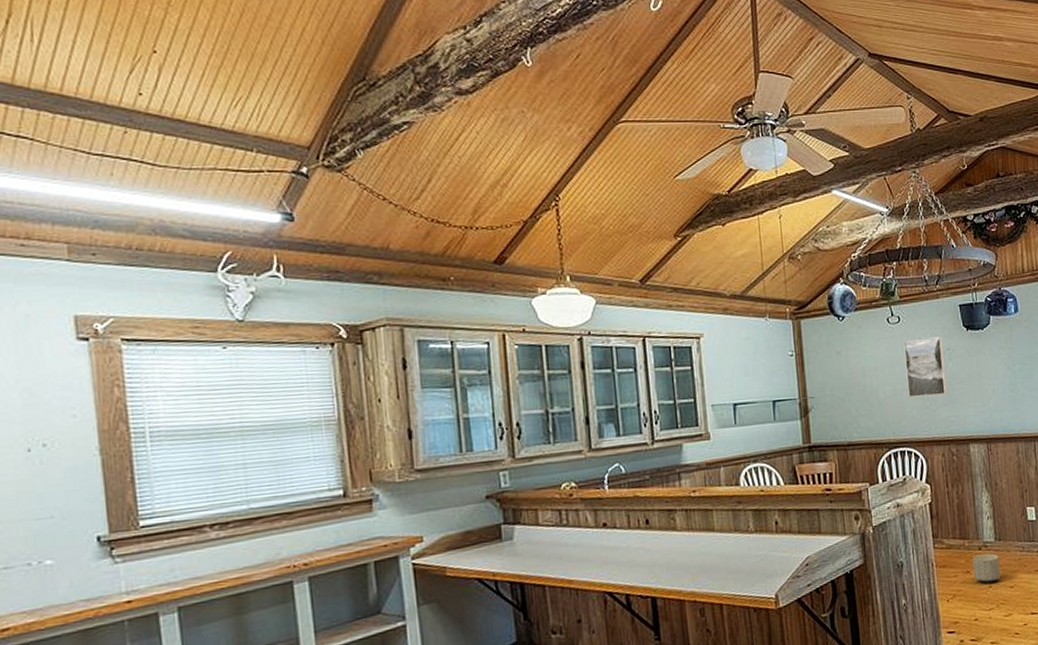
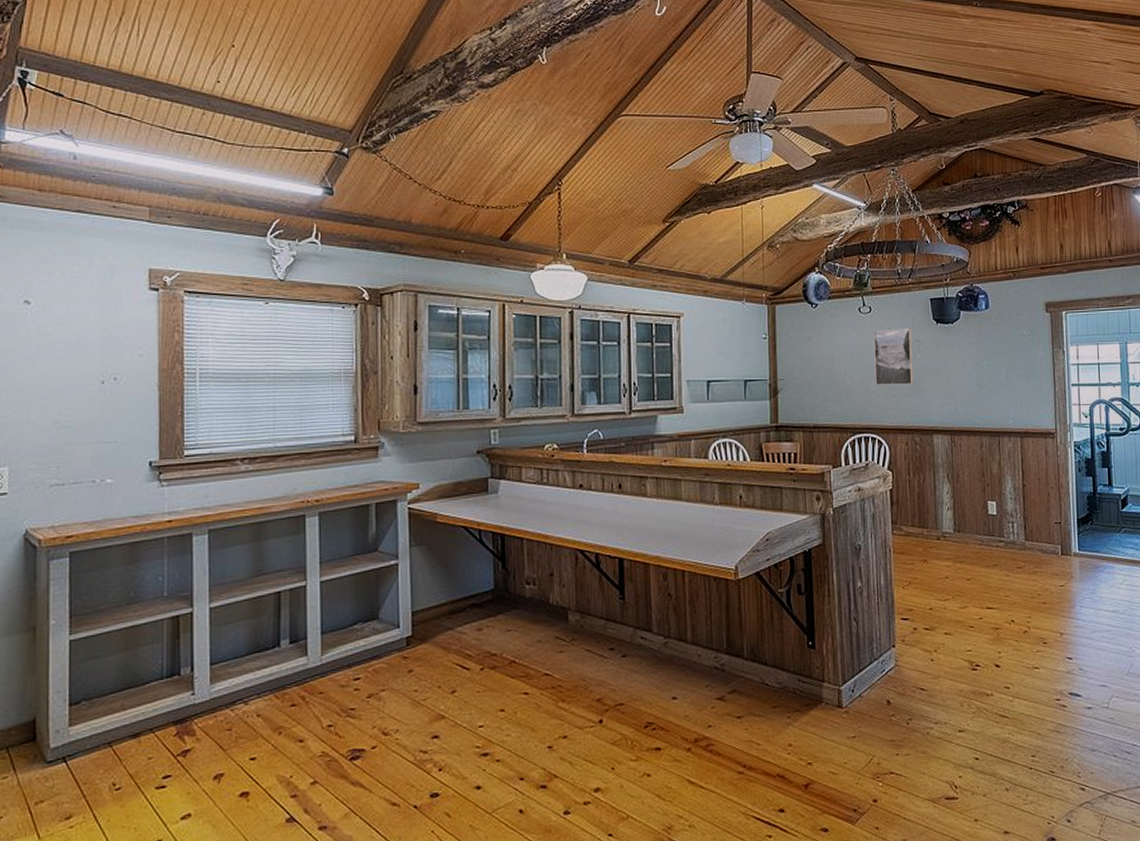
planter: present [972,553,1001,583] -> none [930,544,958,573]

